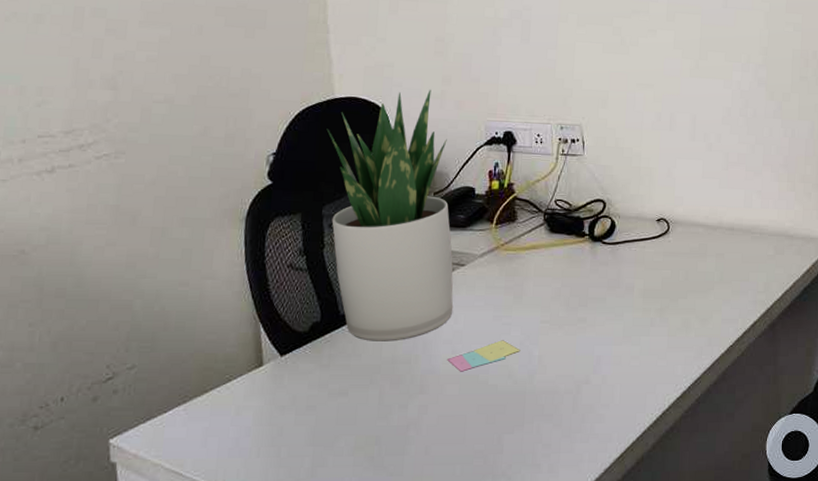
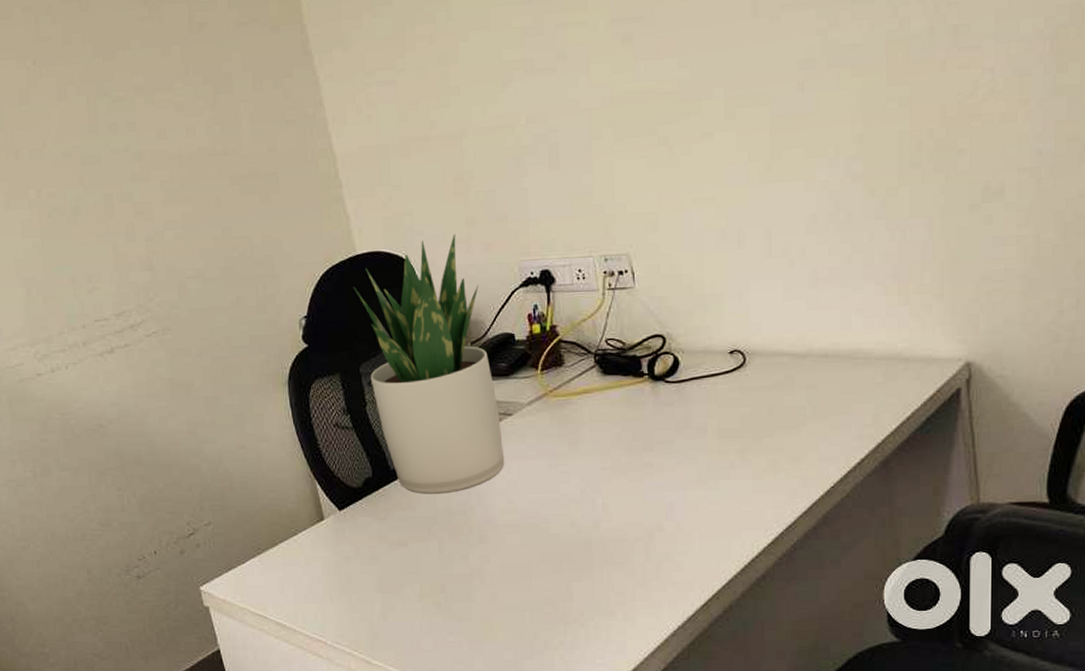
sticky notes: present [447,340,521,372] -> none [504,489,582,522]

